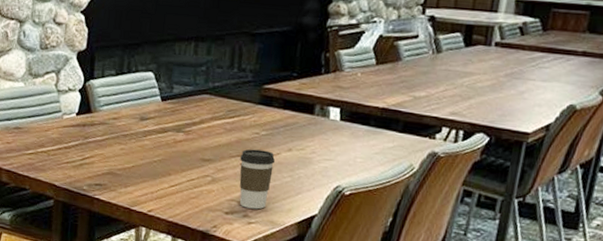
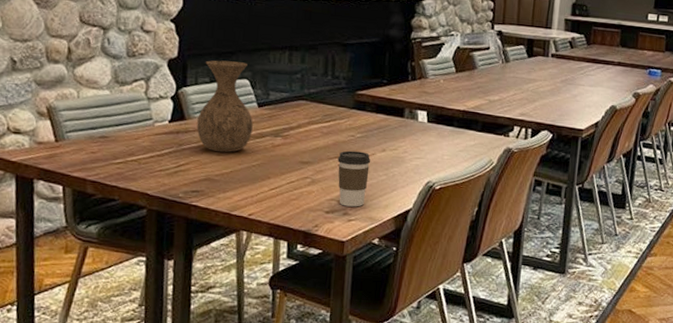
vase: none [102,52,156,147] -> present [196,60,253,153]

